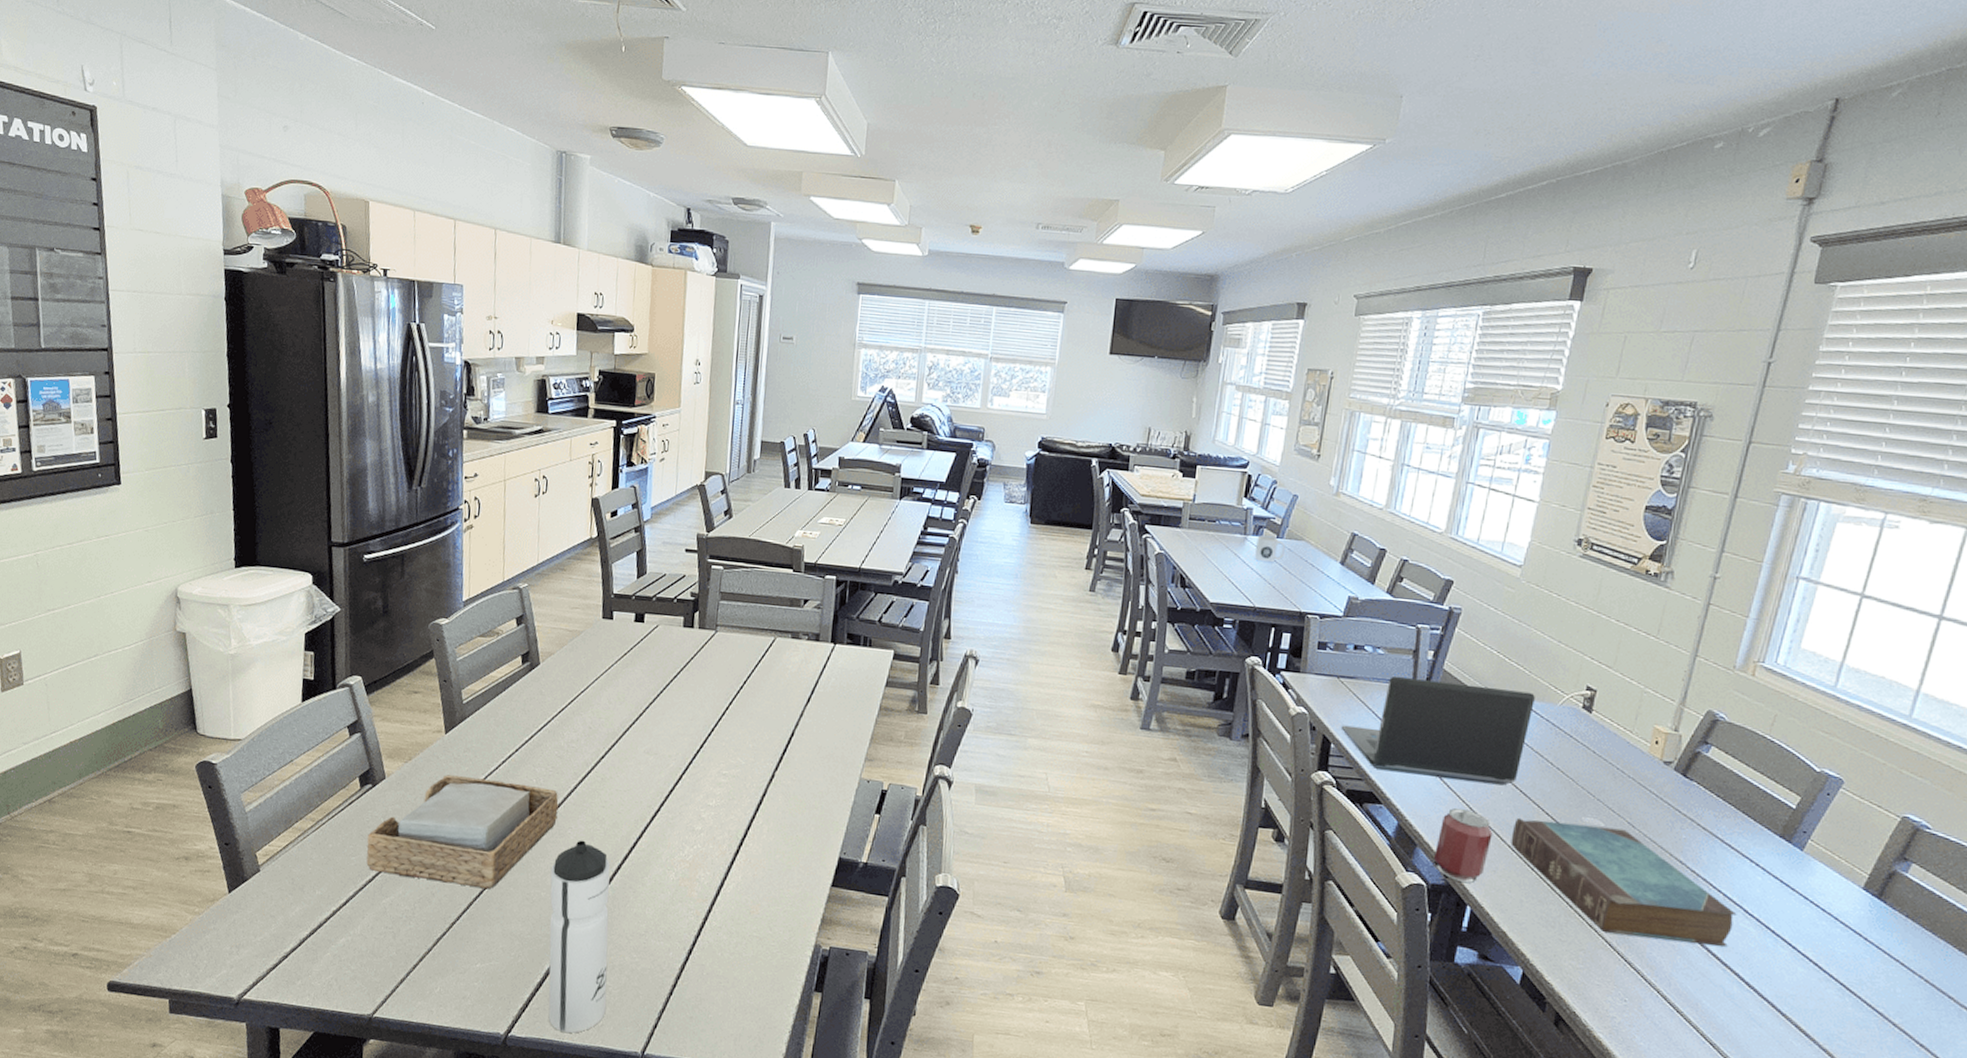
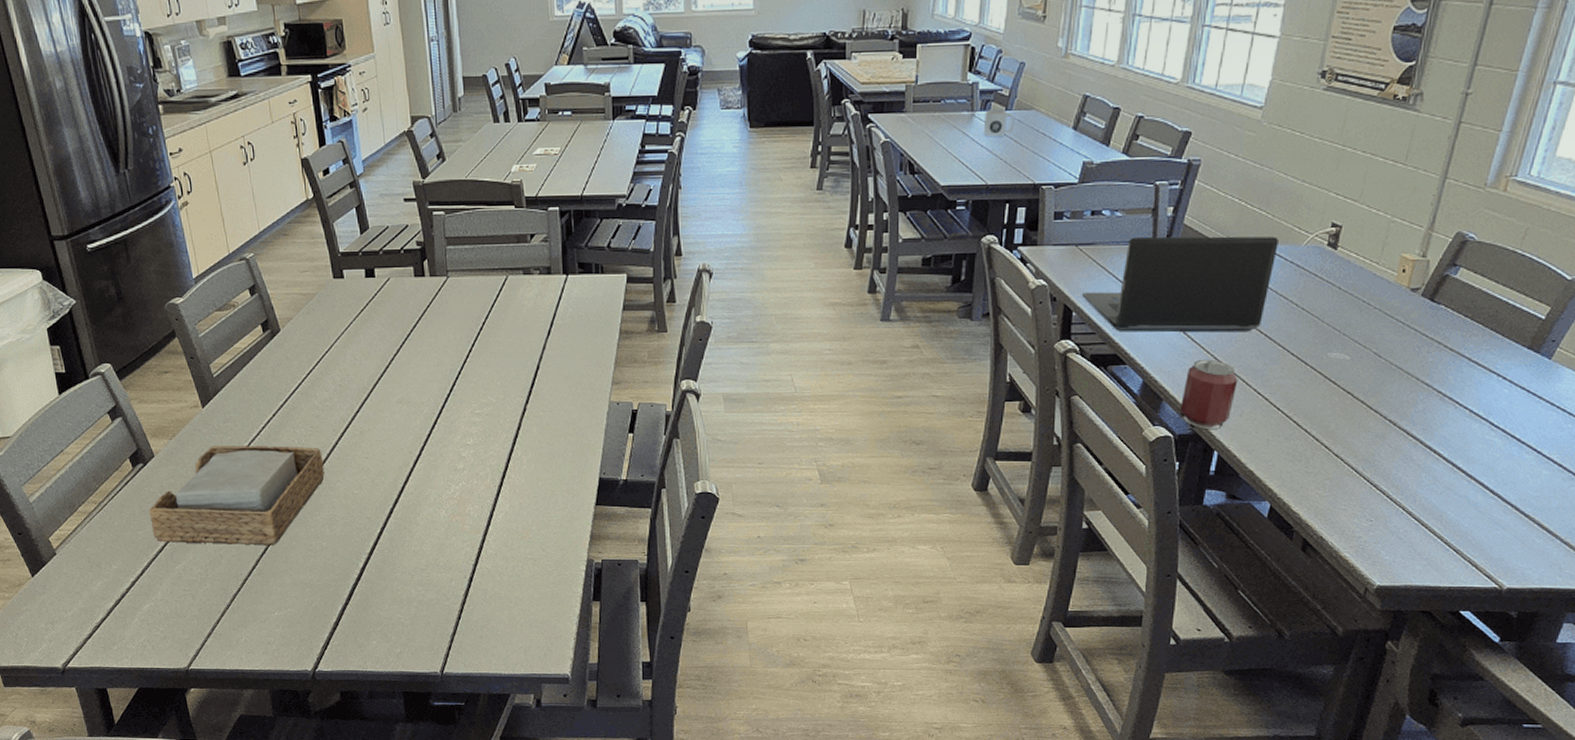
water bottle: present [548,840,611,1034] -> none [327,491,402,663]
book: present [1510,817,1737,947] -> none [1256,360,1483,459]

